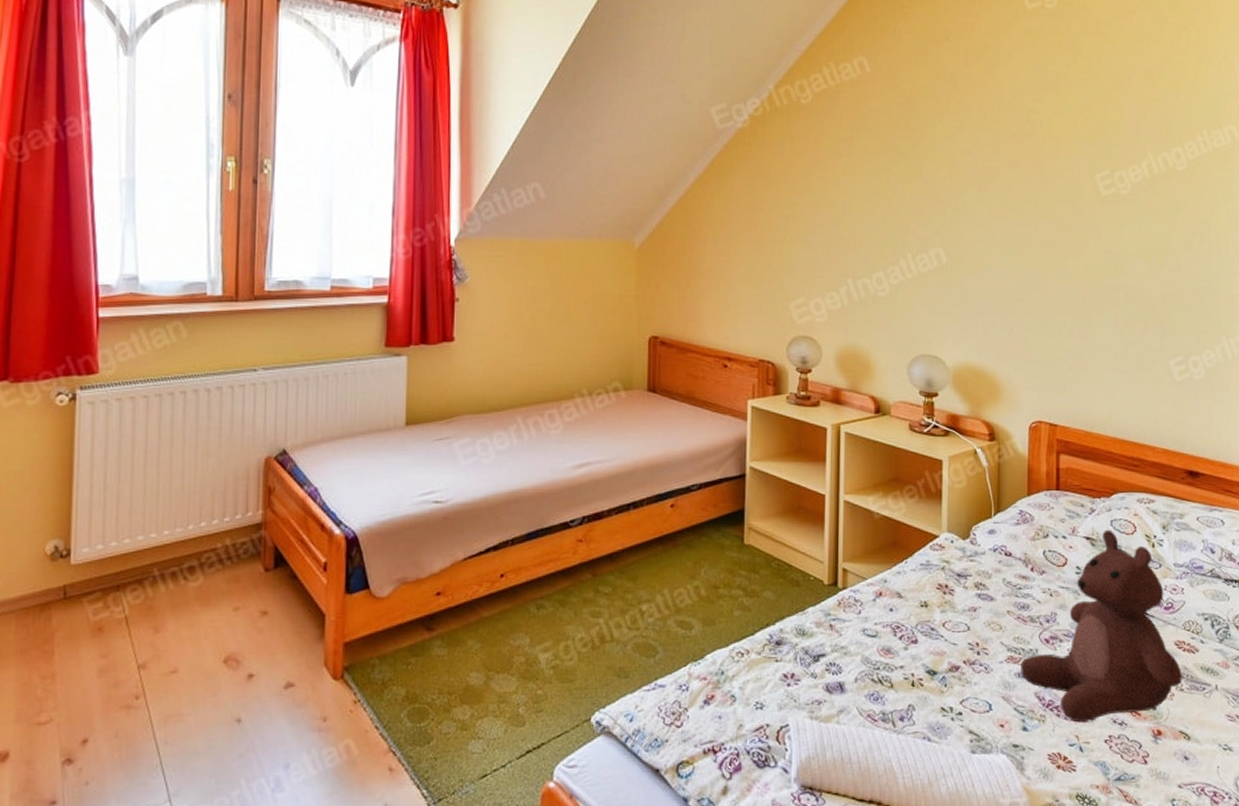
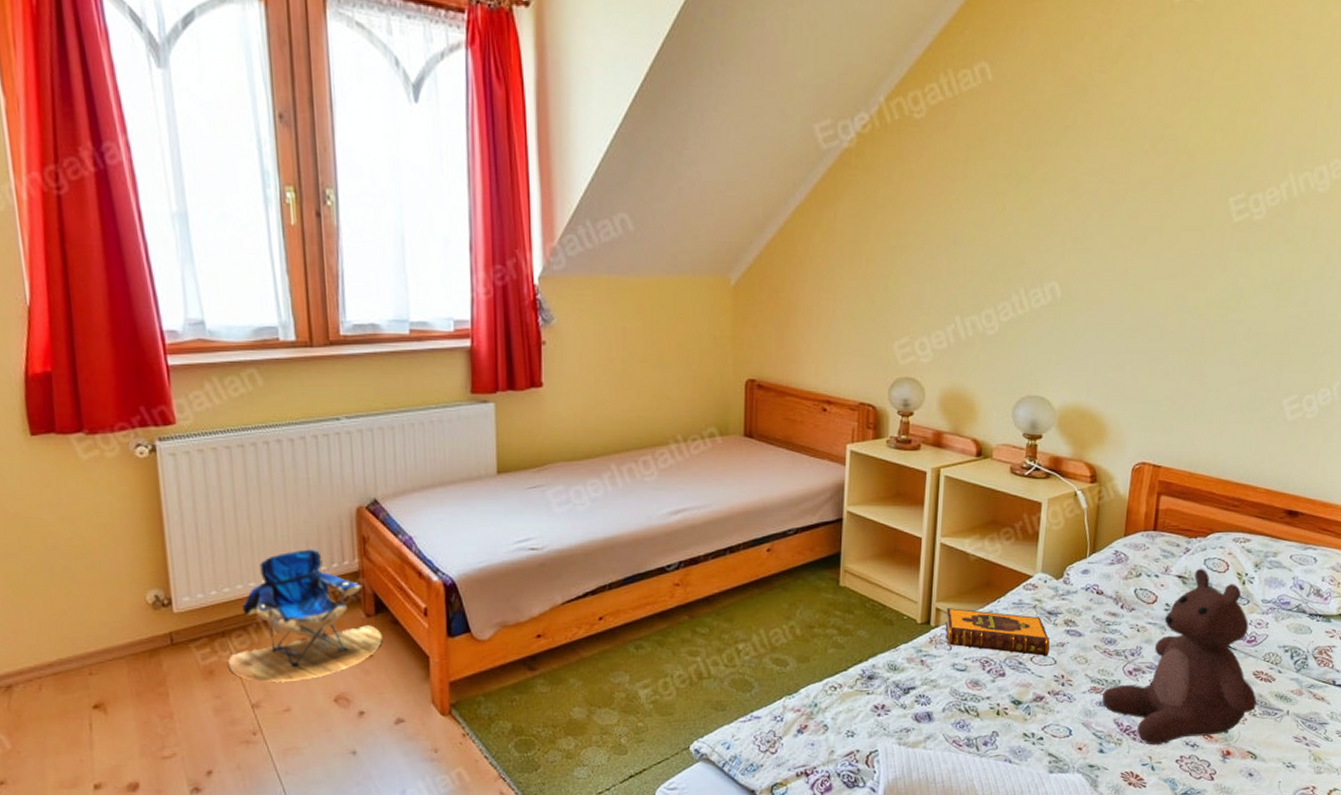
folding chair: none [120,499,280,640] -> present [228,549,383,682]
hardback book: none [853,569,961,623] -> present [945,608,1050,657]

